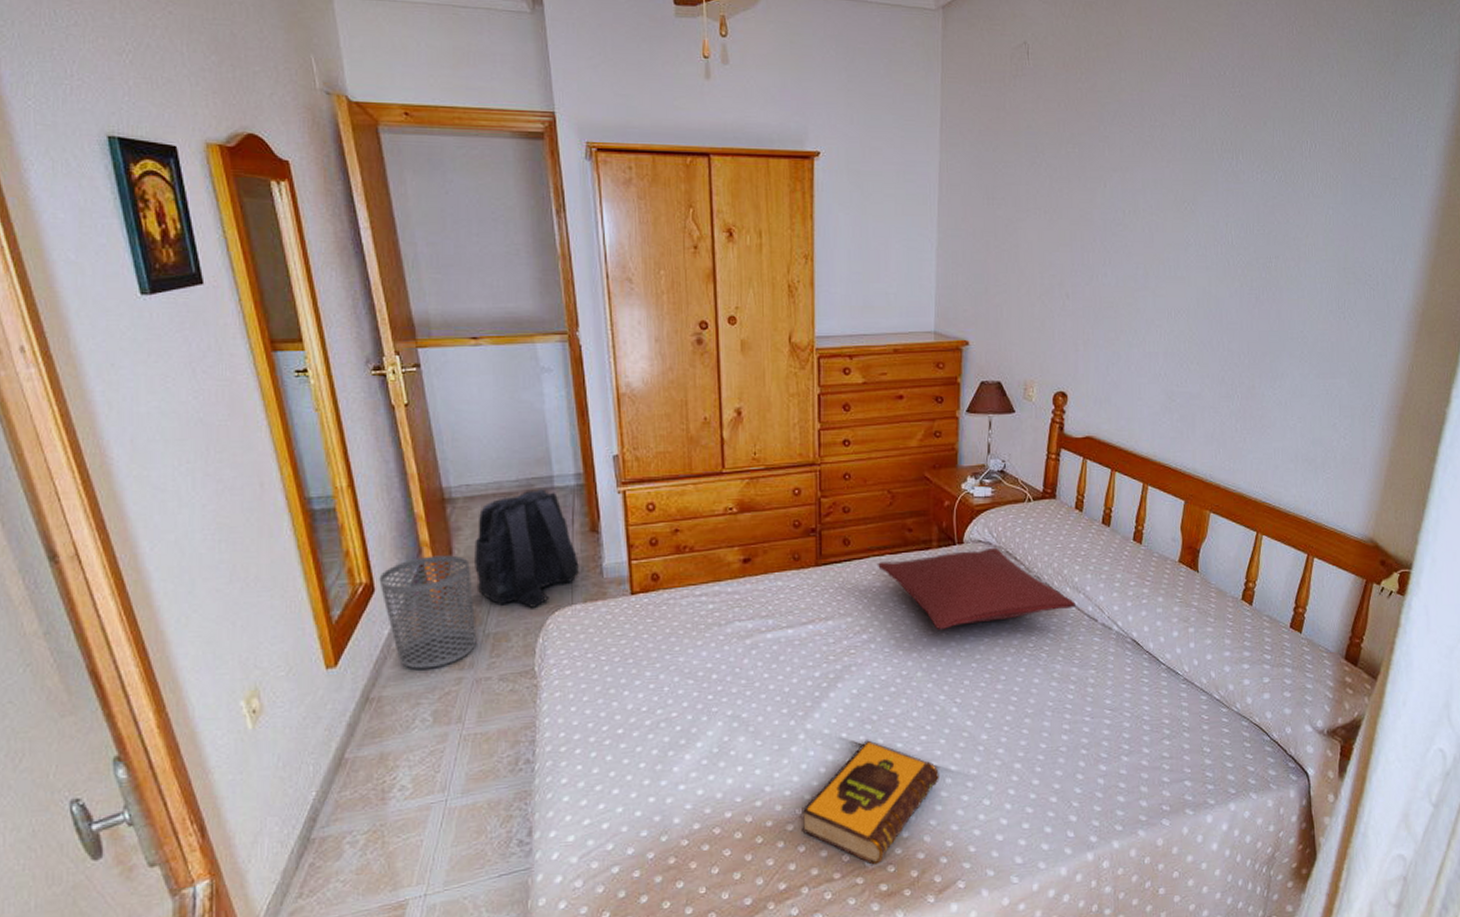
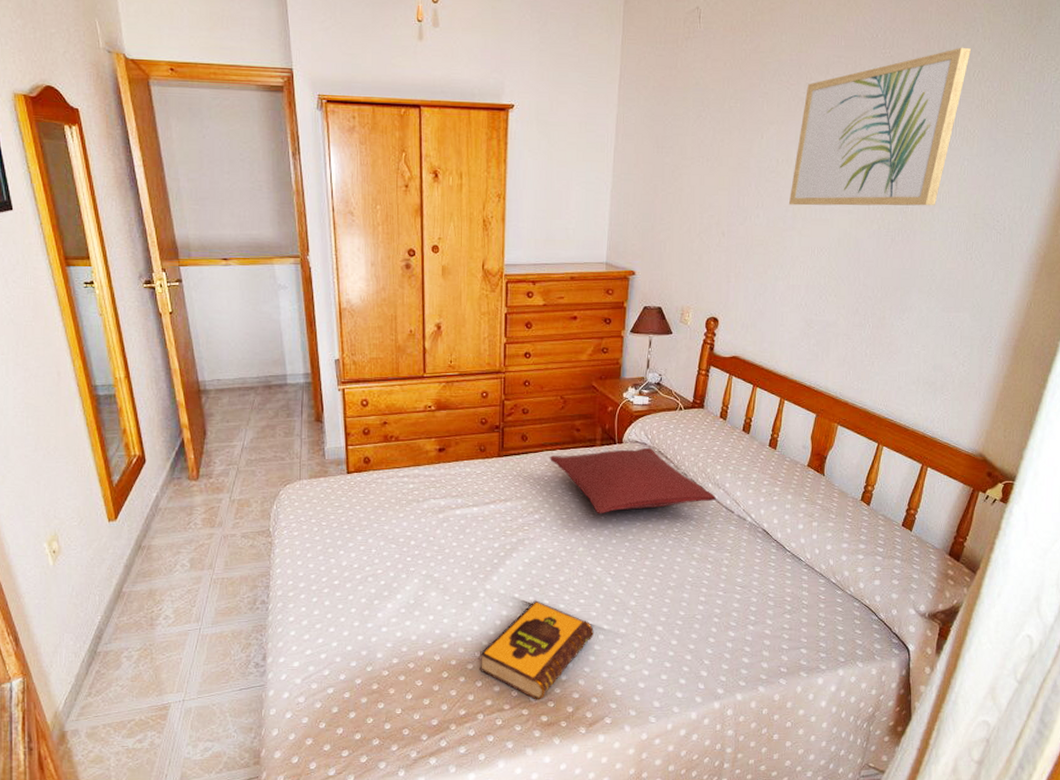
waste bin: present [379,555,477,669] -> none [149,436,225,525]
backpack: present [475,489,579,609] -> none [224,385,306,482]
wall art: none [1139,85,1328,262] -> present [788,47,972,206]

